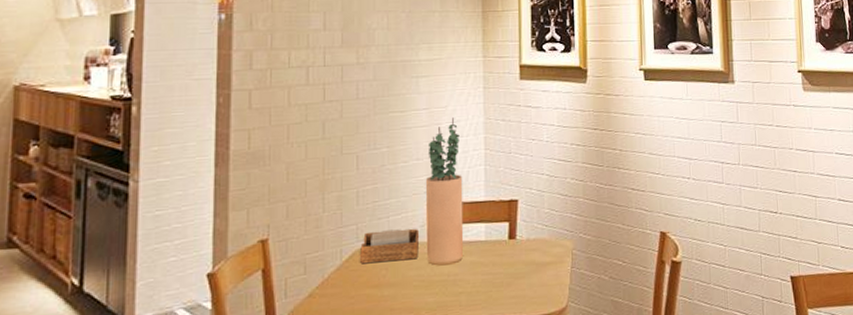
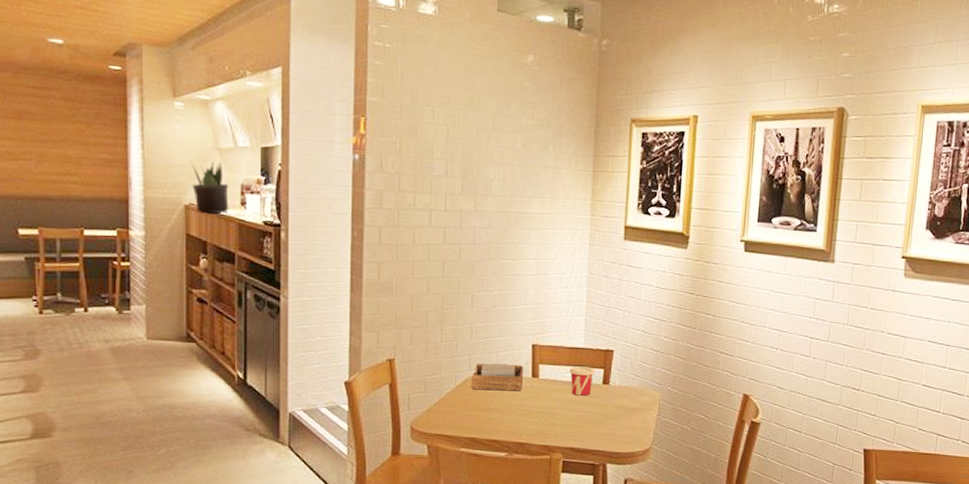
planter: none [24,35,70,94] -> present [190,162,229,214]
vase: present [425,118,464,266] -> none [529,269,565,400]
cup: none [471,221,500,256] -> present [569,366,595,396]

